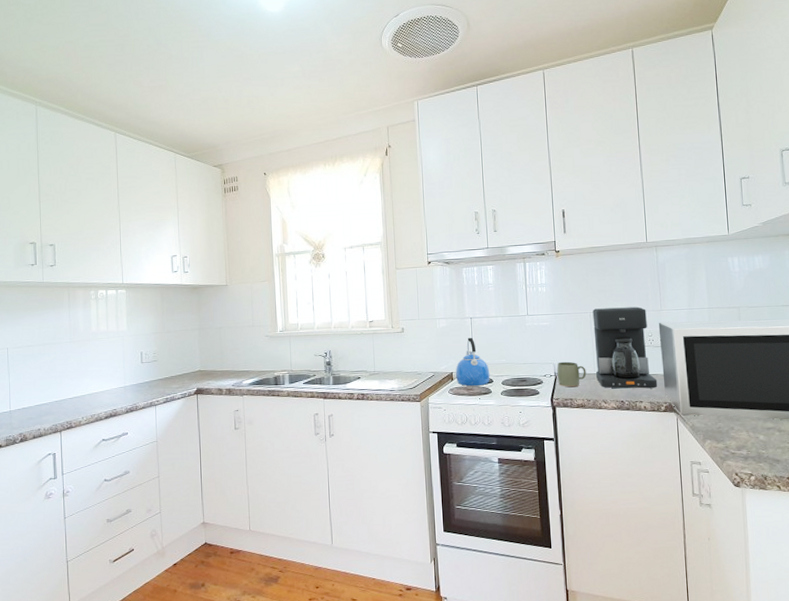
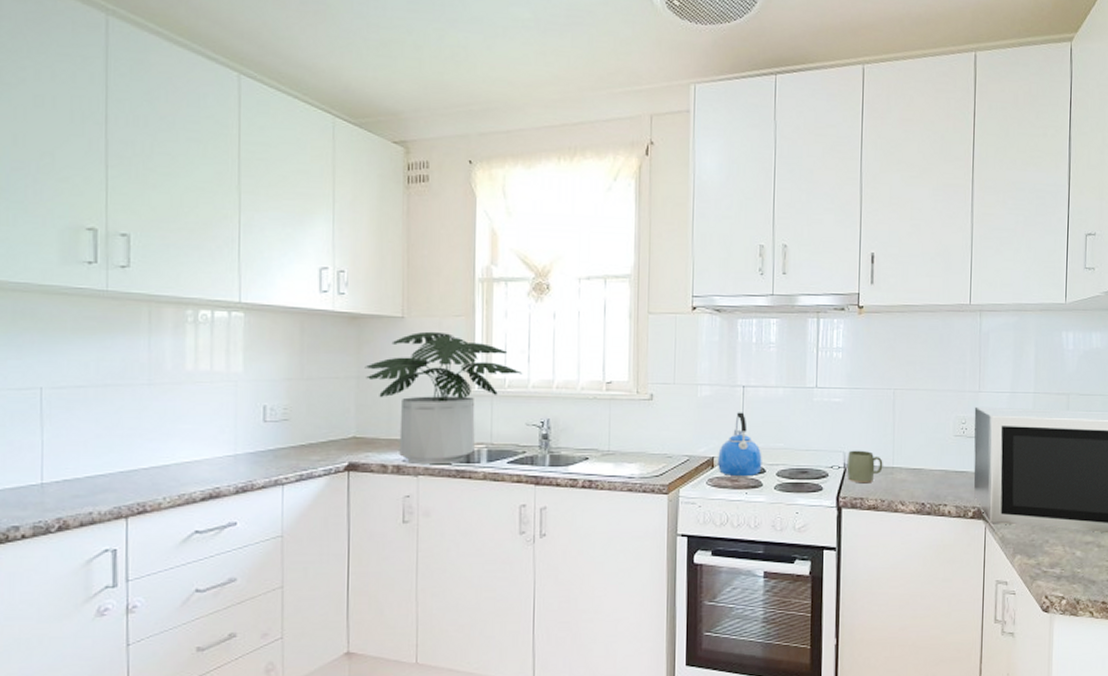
potted plant: none [204,293,310,388] -> present [365,331,523,465]
coffee maker: present [592,306,658,389] -> none [894,384,967,489]

